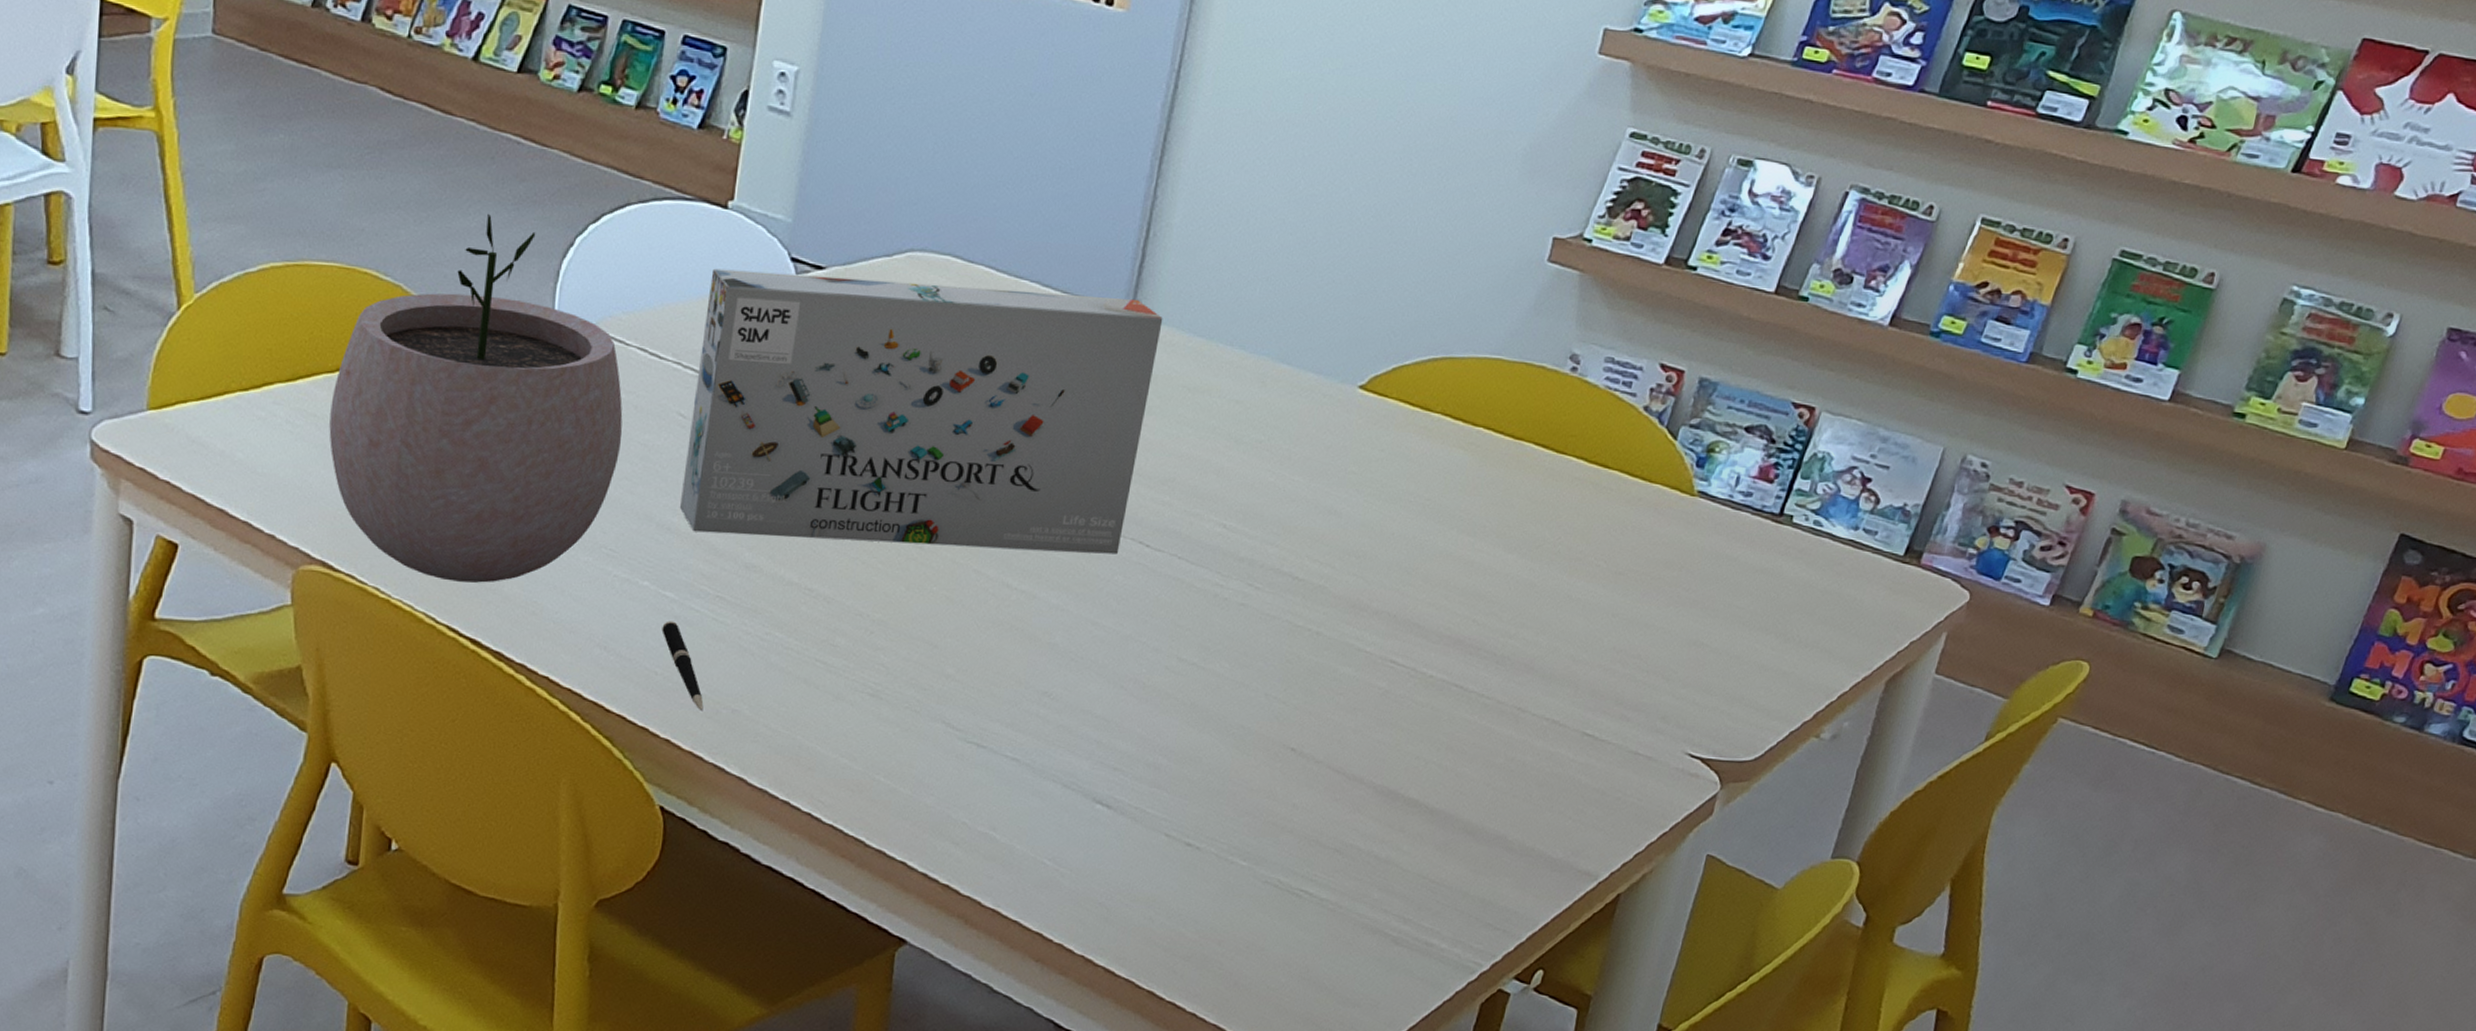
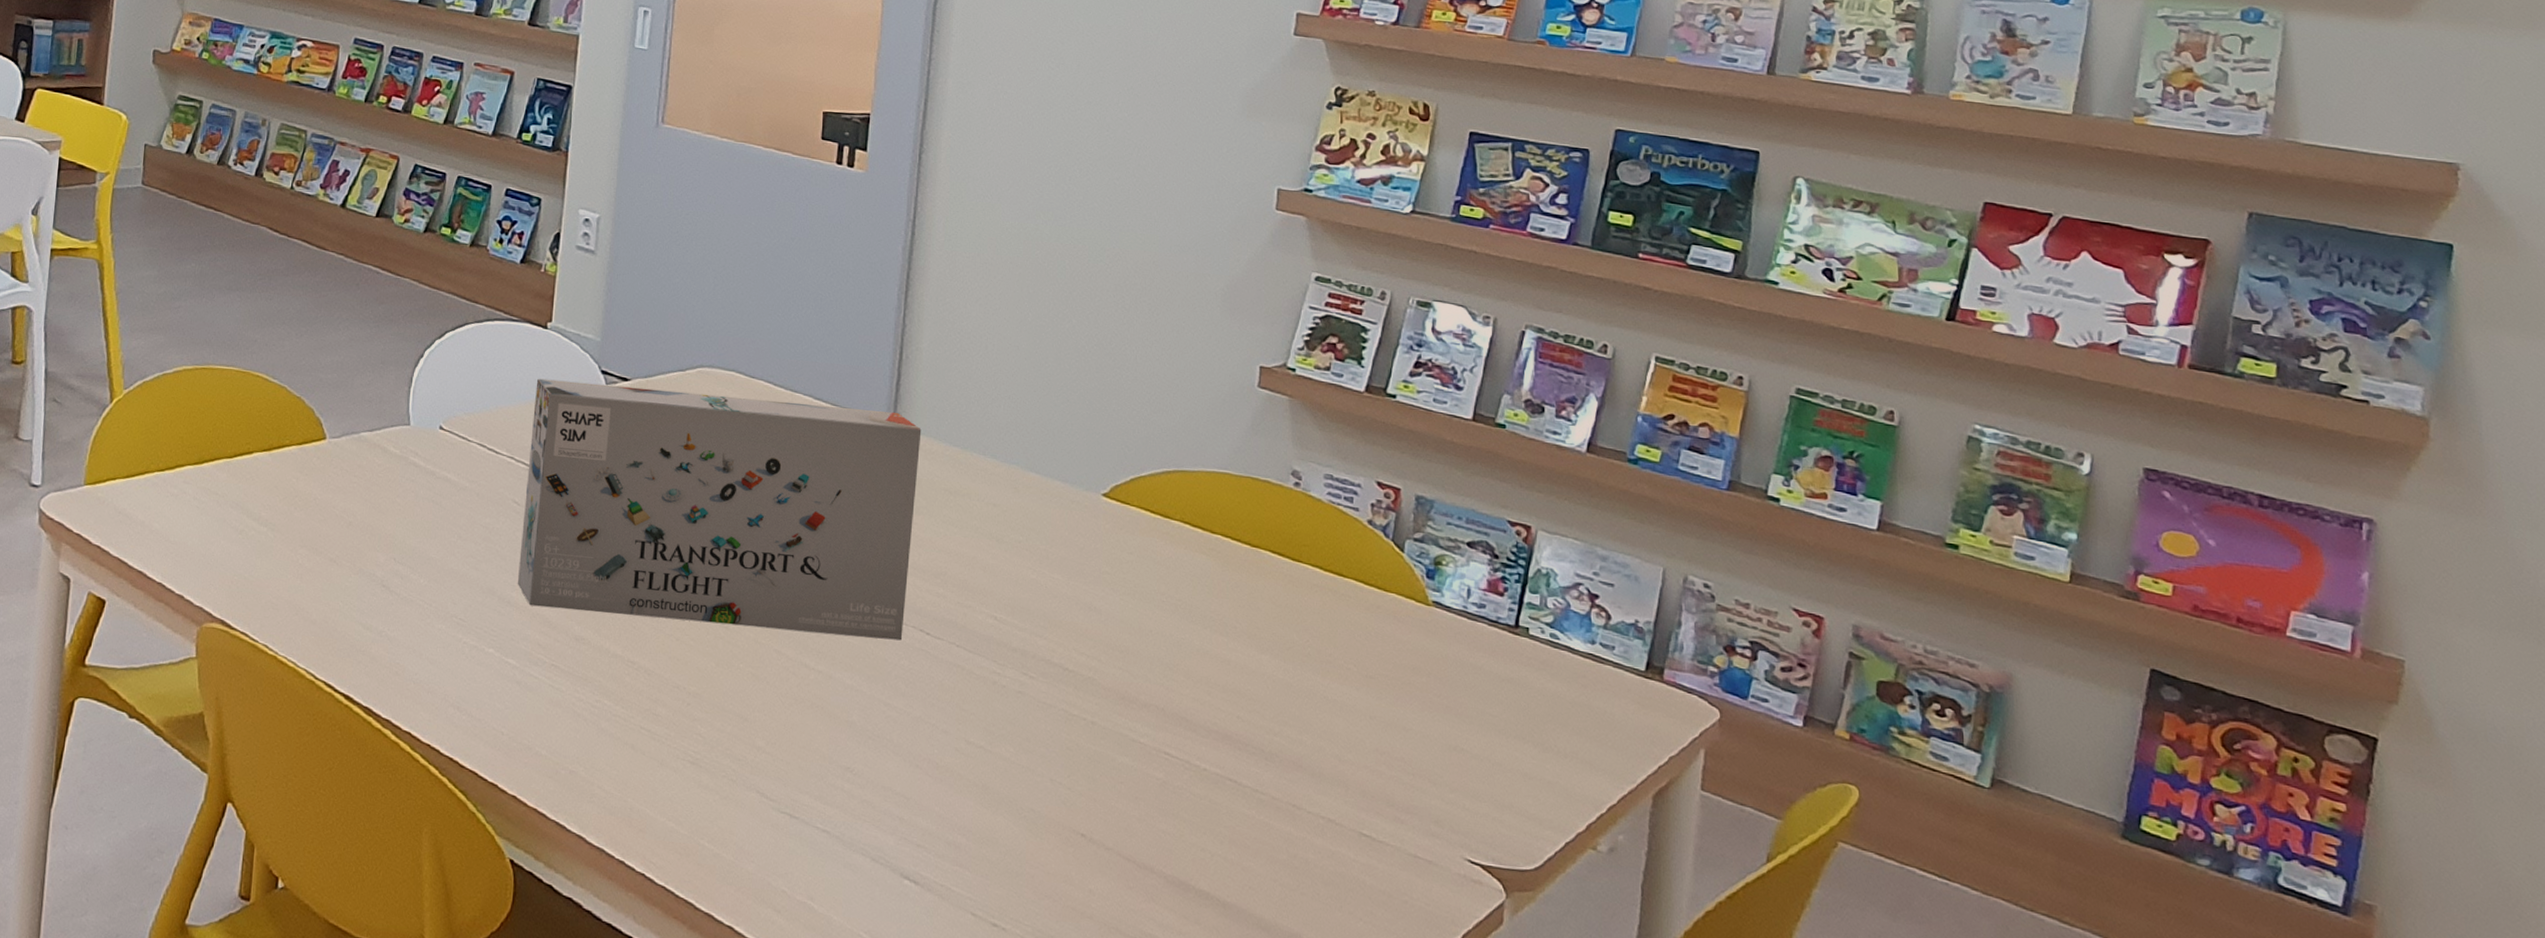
plant pot: present [329,213,623,583] -> none [228,329,467,645]
pen: present [661,621,704,712] -> none [506,685,545,771]

